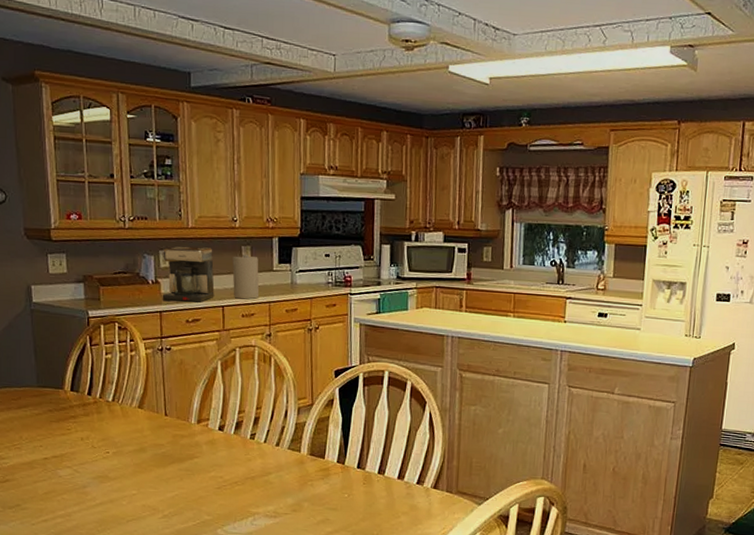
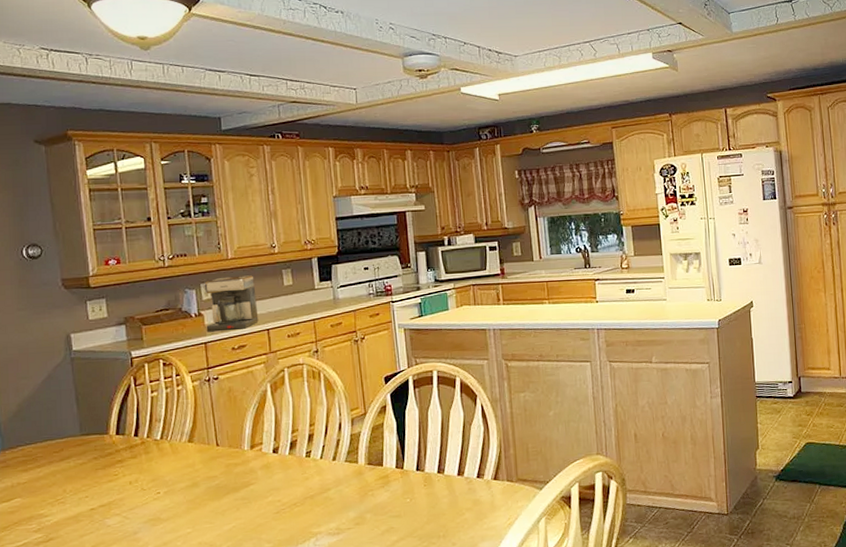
paper towel holder: present [232,254,260,300] -> none [274,277,304,321]

